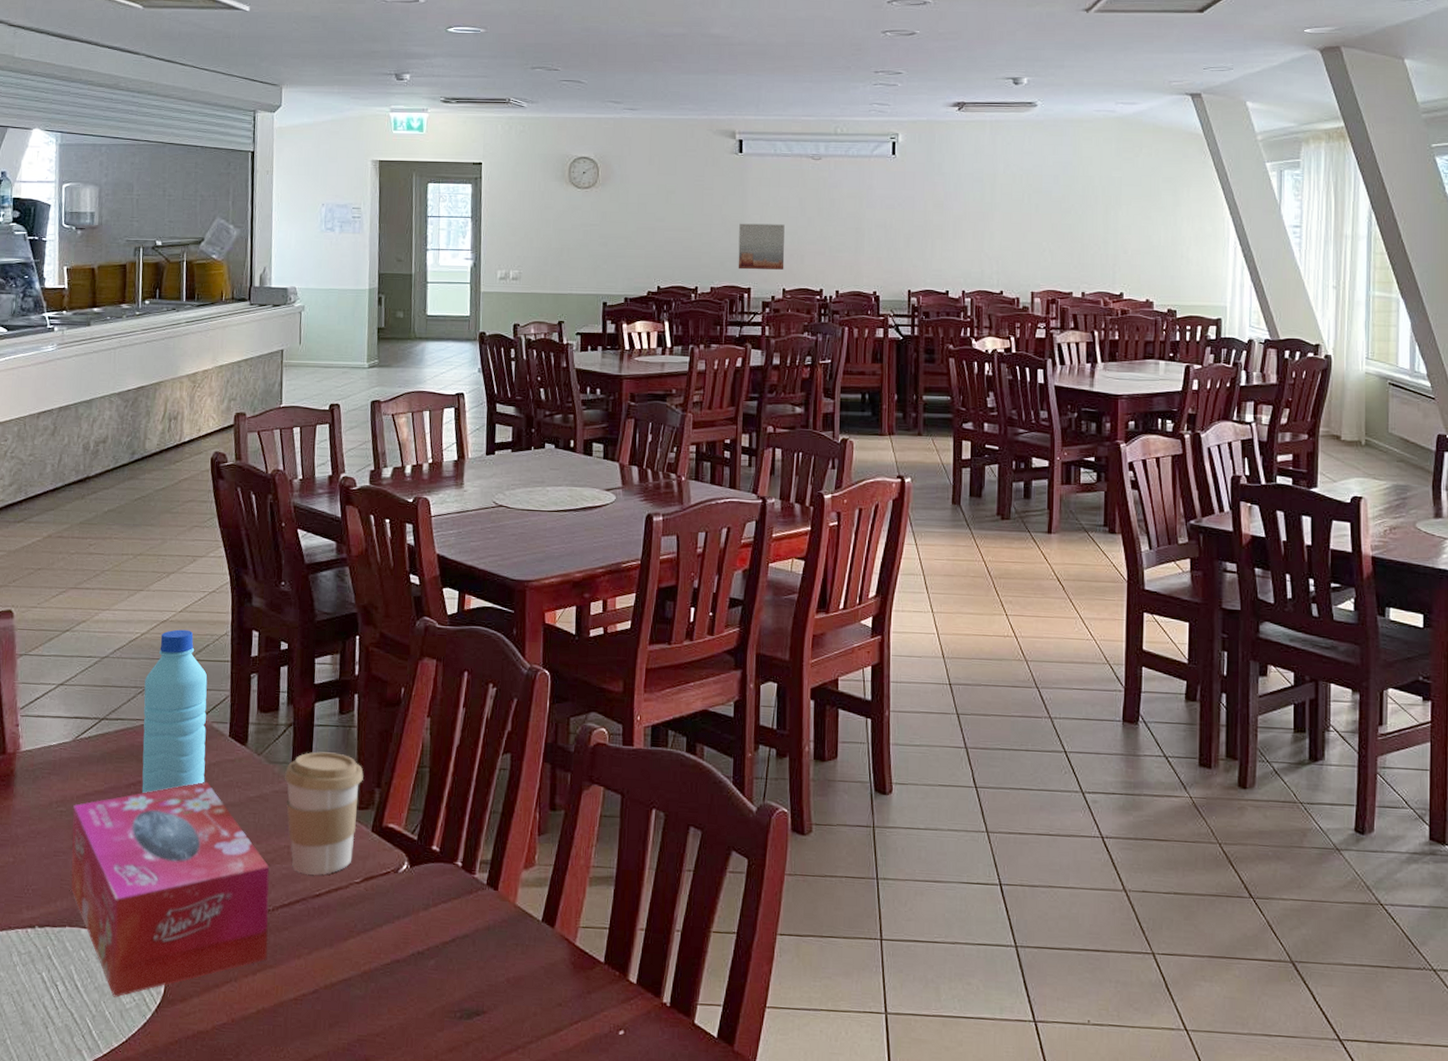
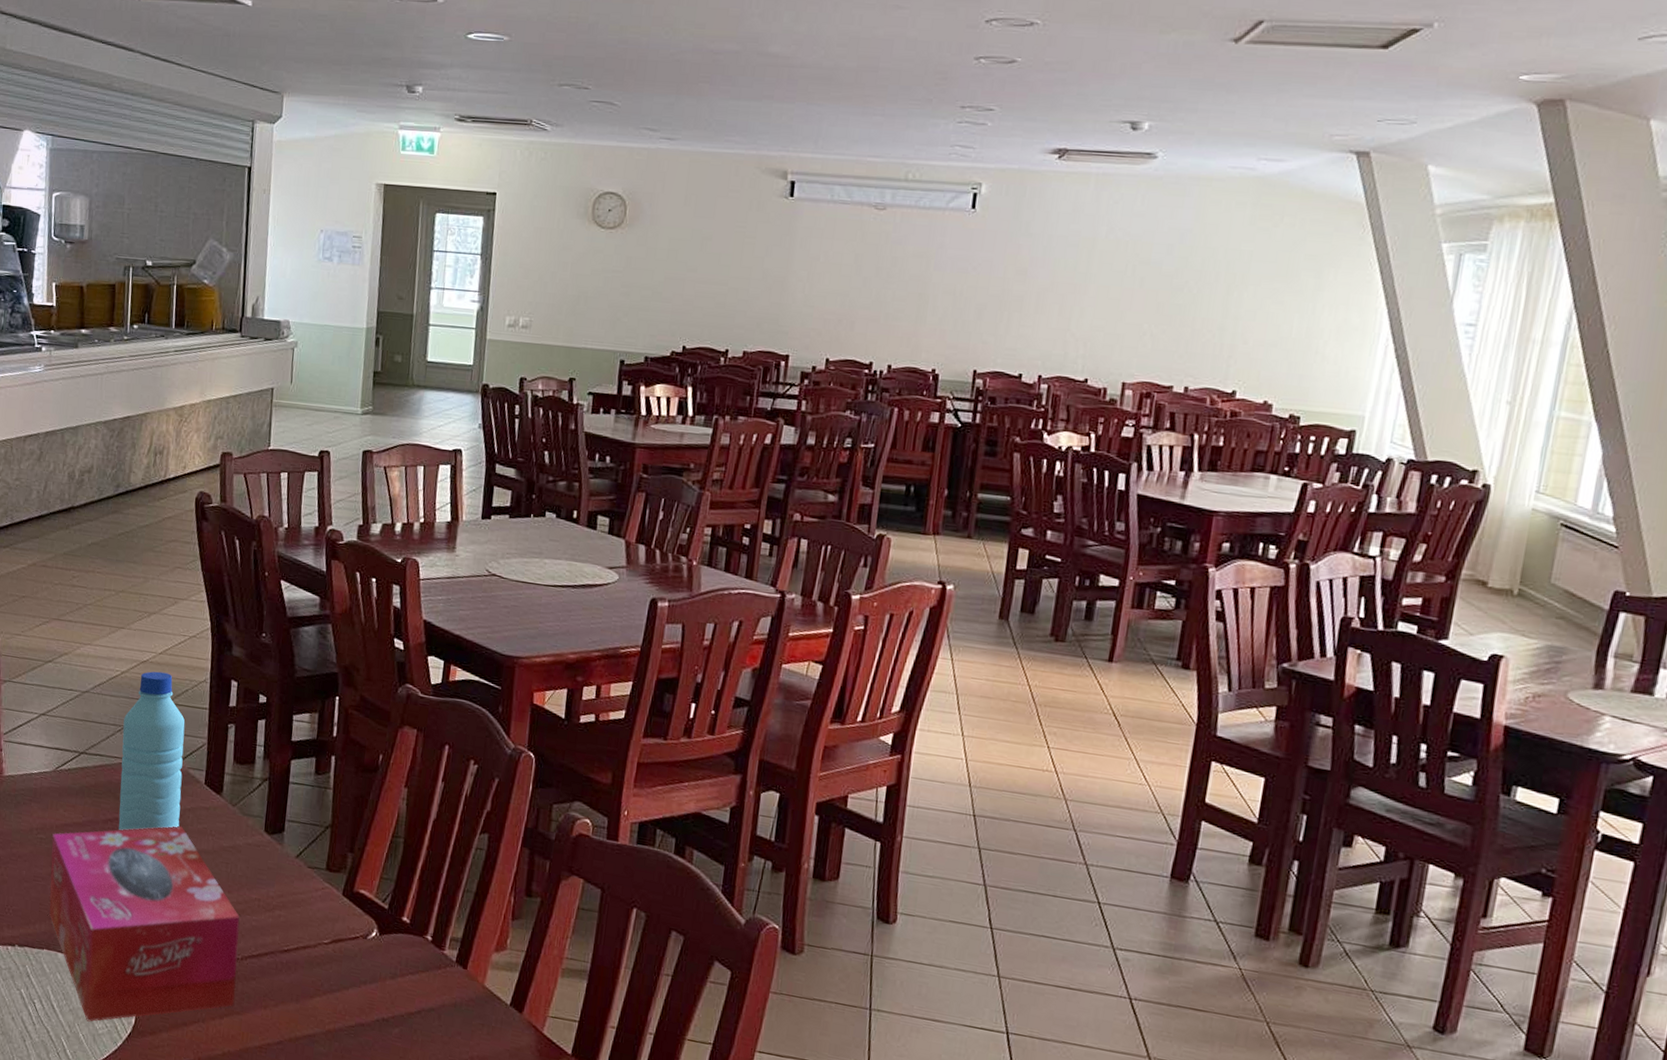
coffee cup: present [284,751,364,875] -> none [257,808,337,932]
wall art: present [738,223,785,270] -> none [776,279,835,337]

